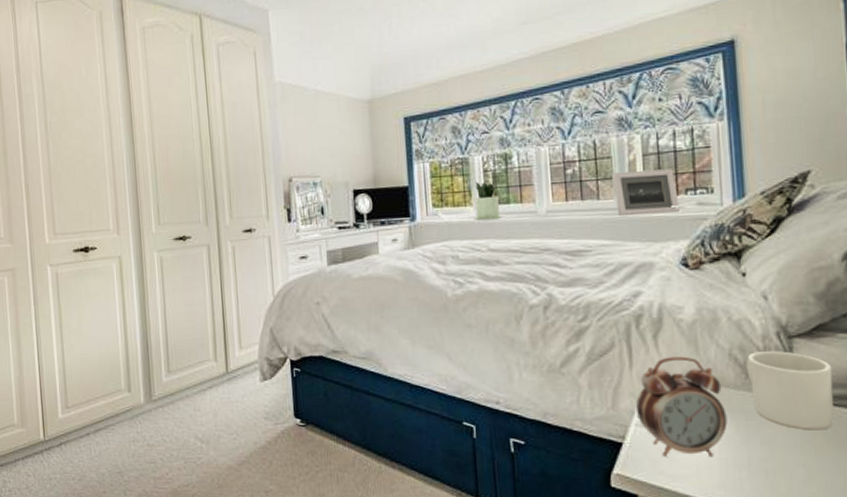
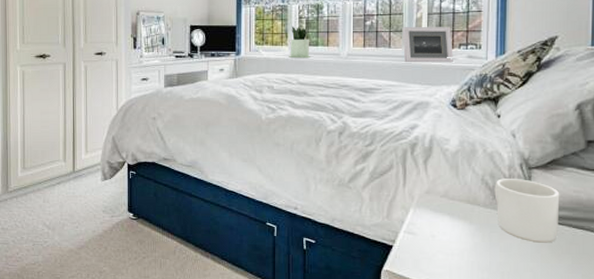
alarm clock: present [636,356,728,457] -> none [406,178,476,261]

